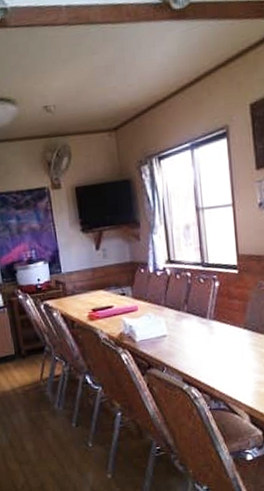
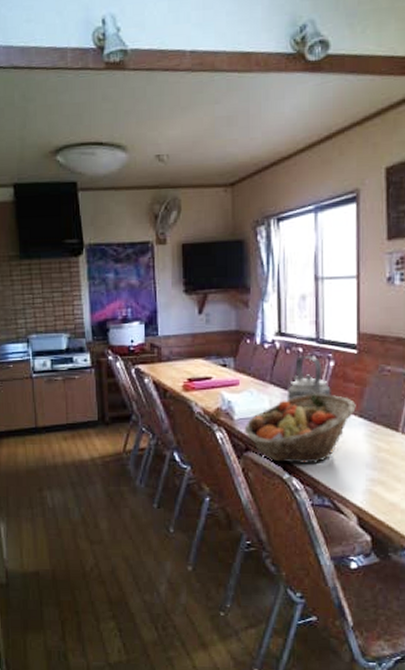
fruit basket: none [145,311,241,375] -> present [244,394,356,463]
kettle: none [180,278,219,321] -> present [286,354,331,401]

